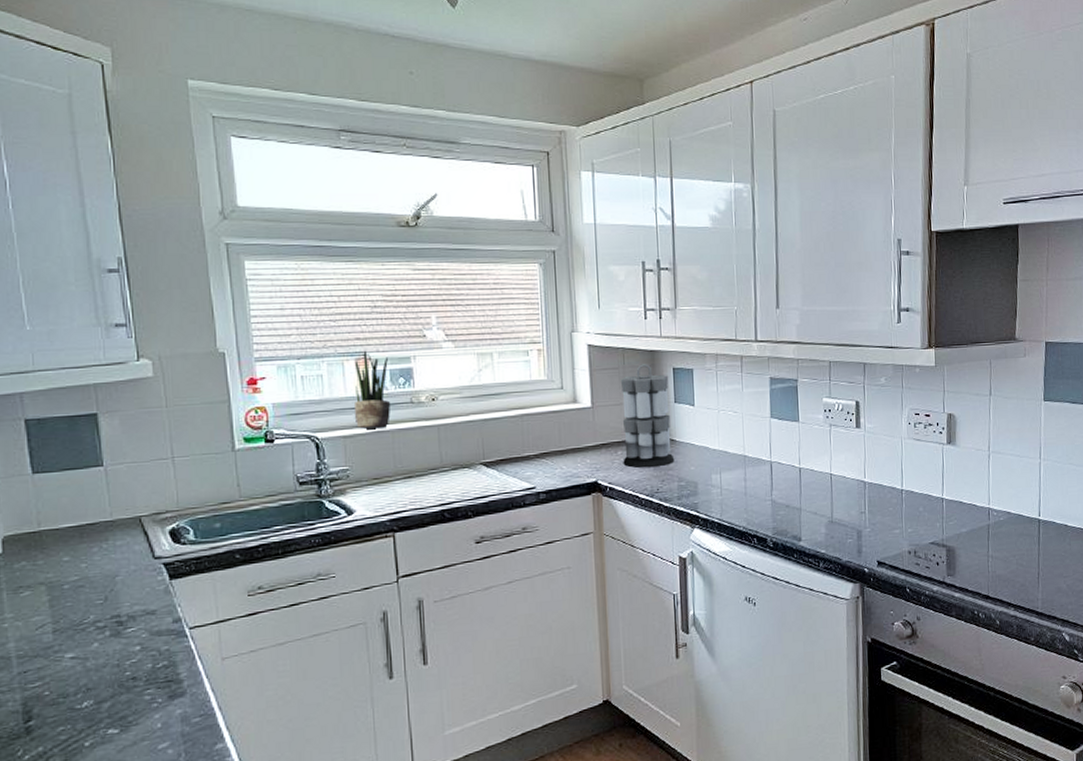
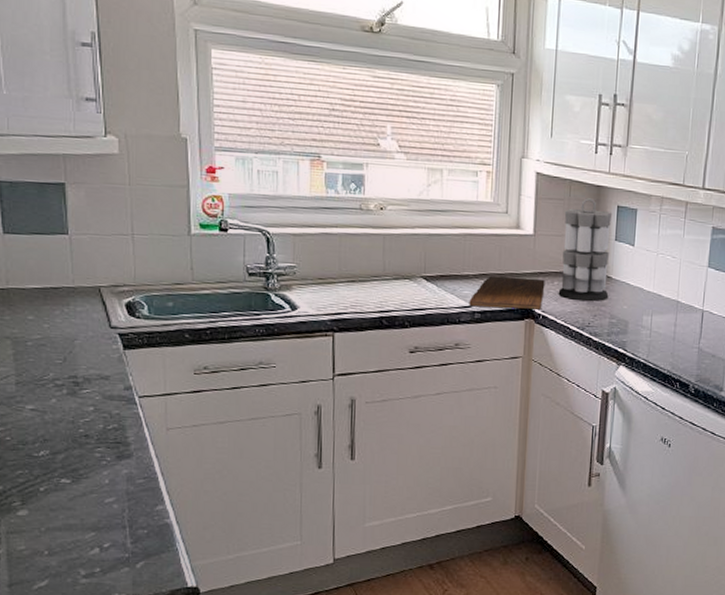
potted plant: present [354,350,390,429] -> none [306,152,341,231]
cutting board: none [532,450,609,488] -> present [469,275,545,310]

